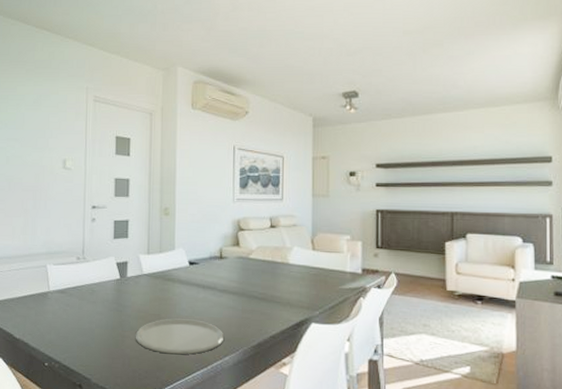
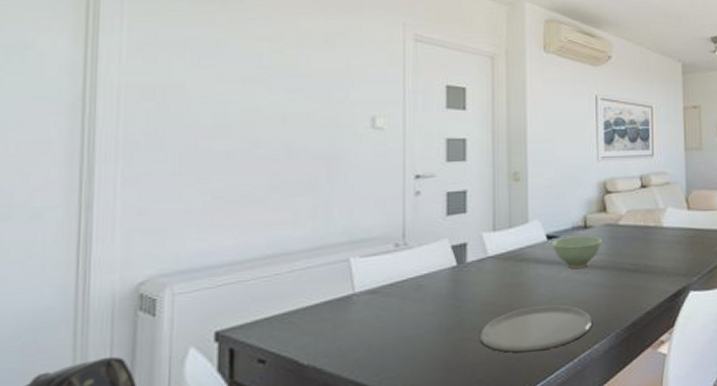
bowl: none [193,264,235,292] -> present [552,235,603,269]

